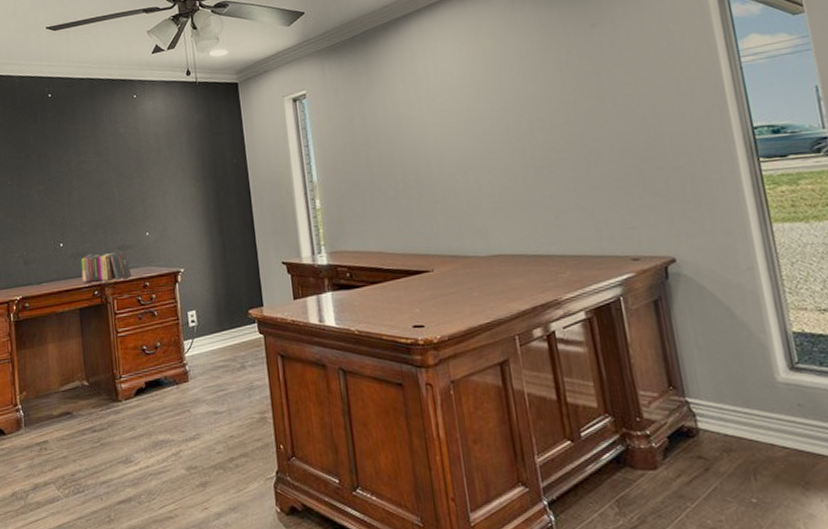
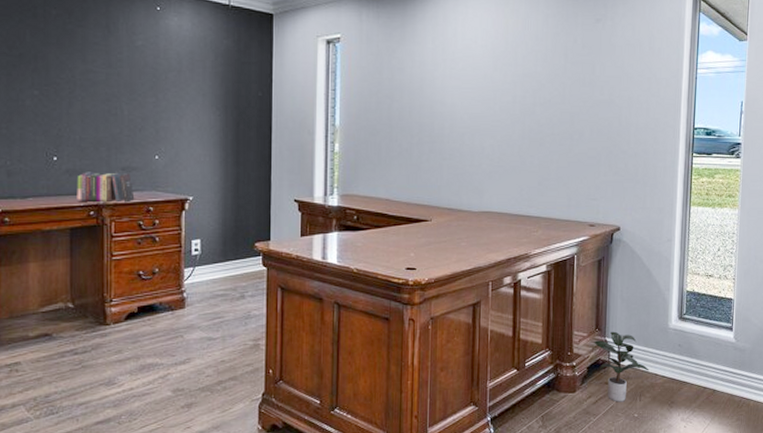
potted plant: none [670,389,760,483] -> present [594,331,649,402]

